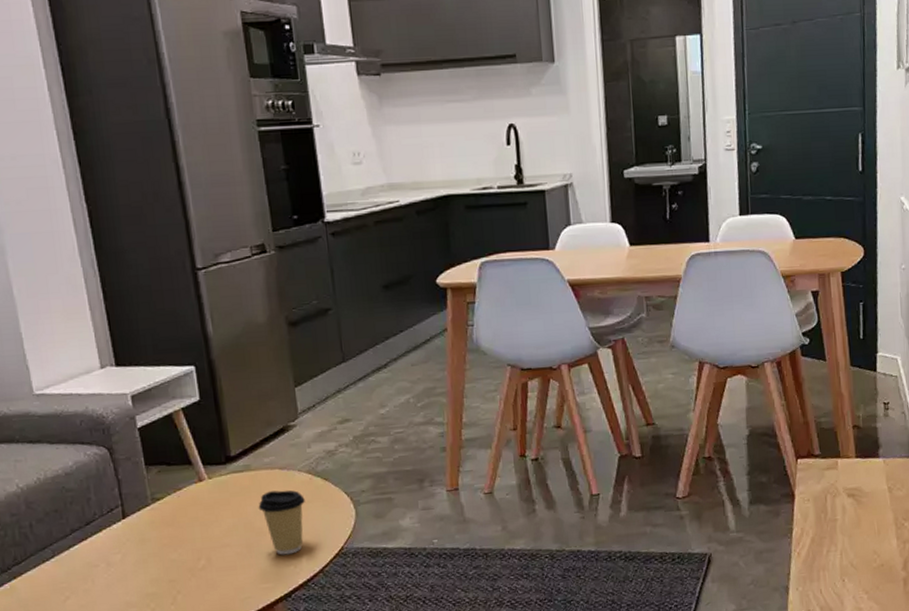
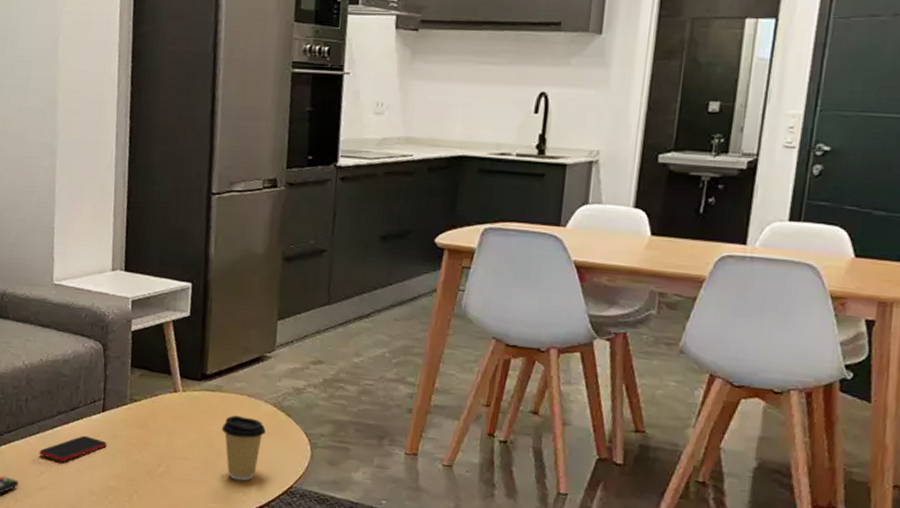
smartphone: none [58,547,136,582] -> present [39,435,107,462]

